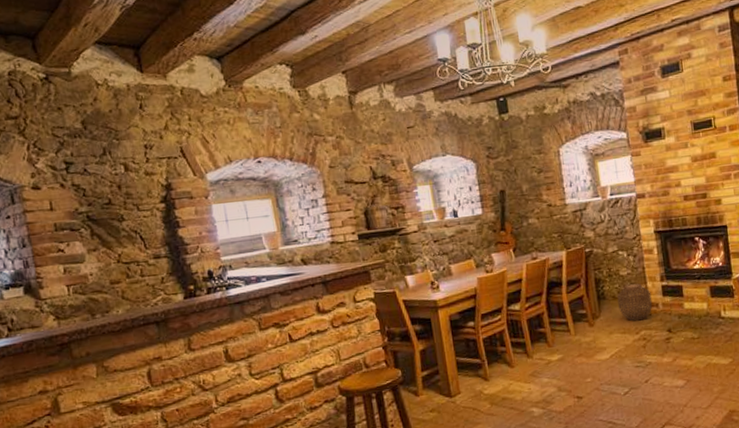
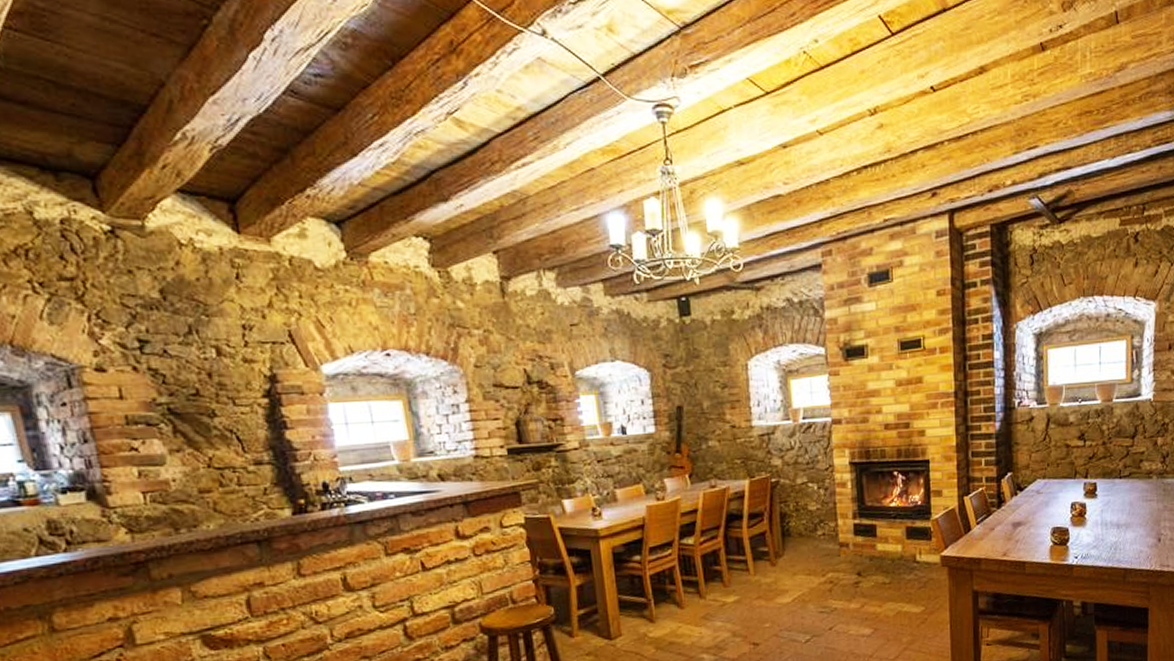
woven basket: present [617,283,653,321] -> none [804,519,843,562]

